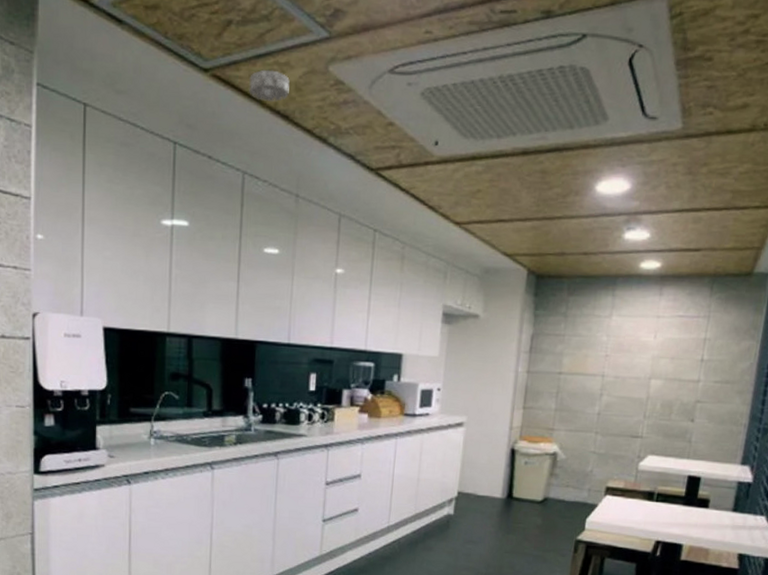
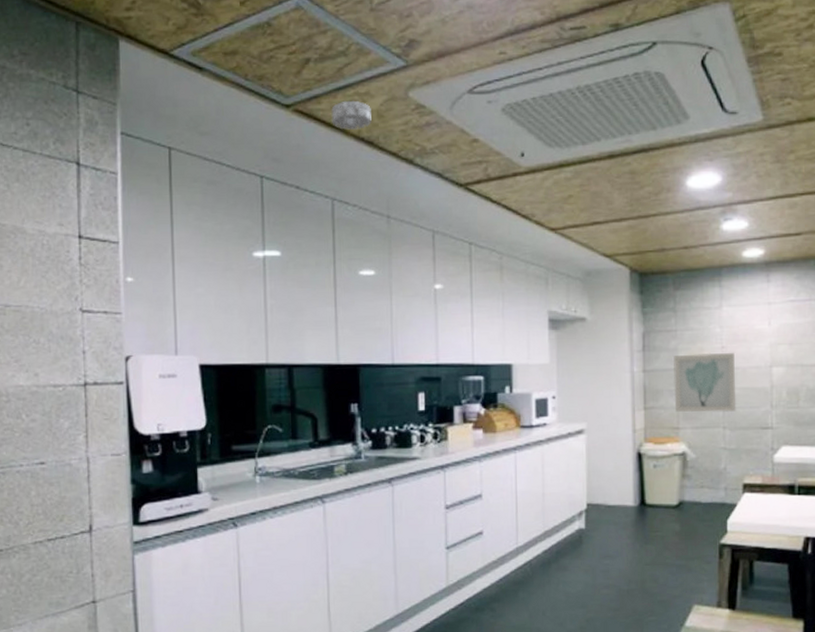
wall art: none [552,359,617,419] -> present [672,352,737,413]

